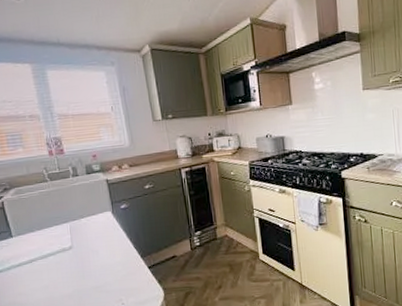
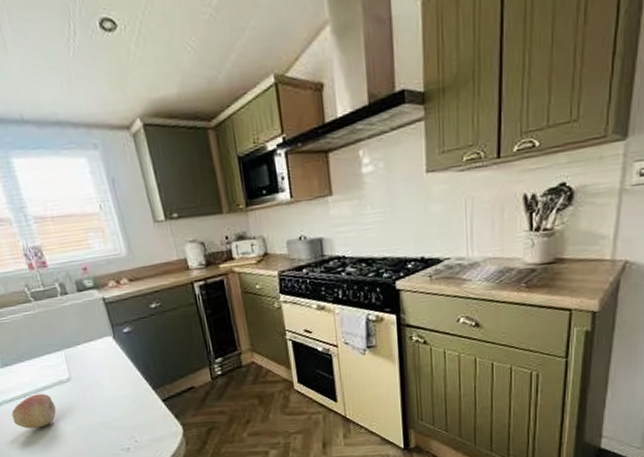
fruit: none [17,259,57,291] -> present [11,393,57,429]

